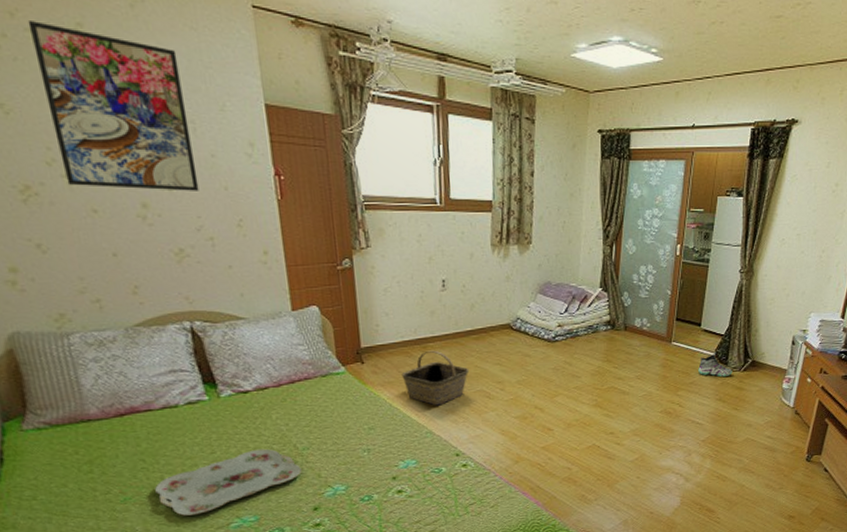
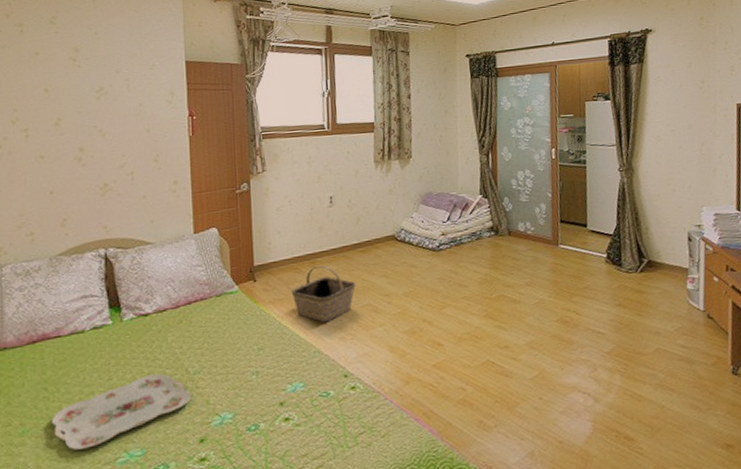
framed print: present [27,21,199,191] -> none [18,18,126,138]
sneaker: present [698,351,733,377] -> none [590,252,629,280]

